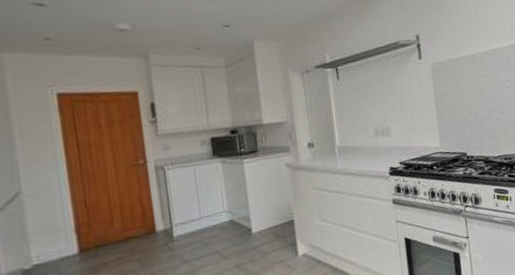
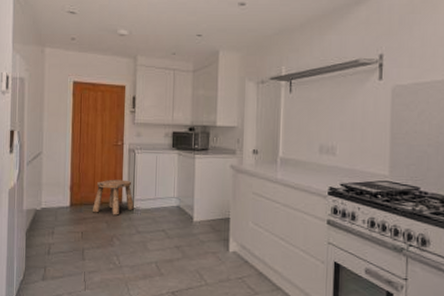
stool: none [114,204,174,253] -> present [93,179,134,215]

